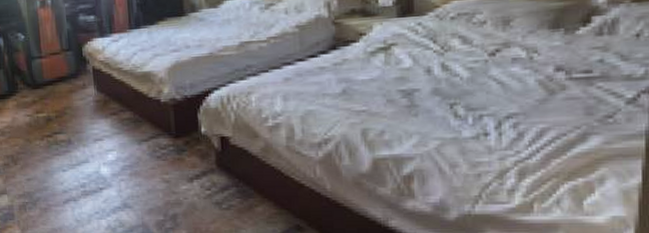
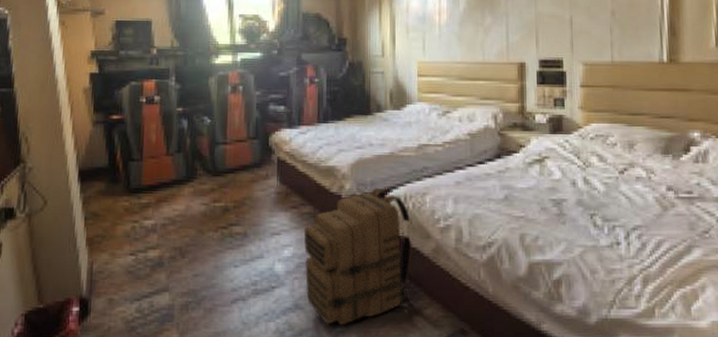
backpack: none [126,89,240,223] -> present [304,187,413,326]

